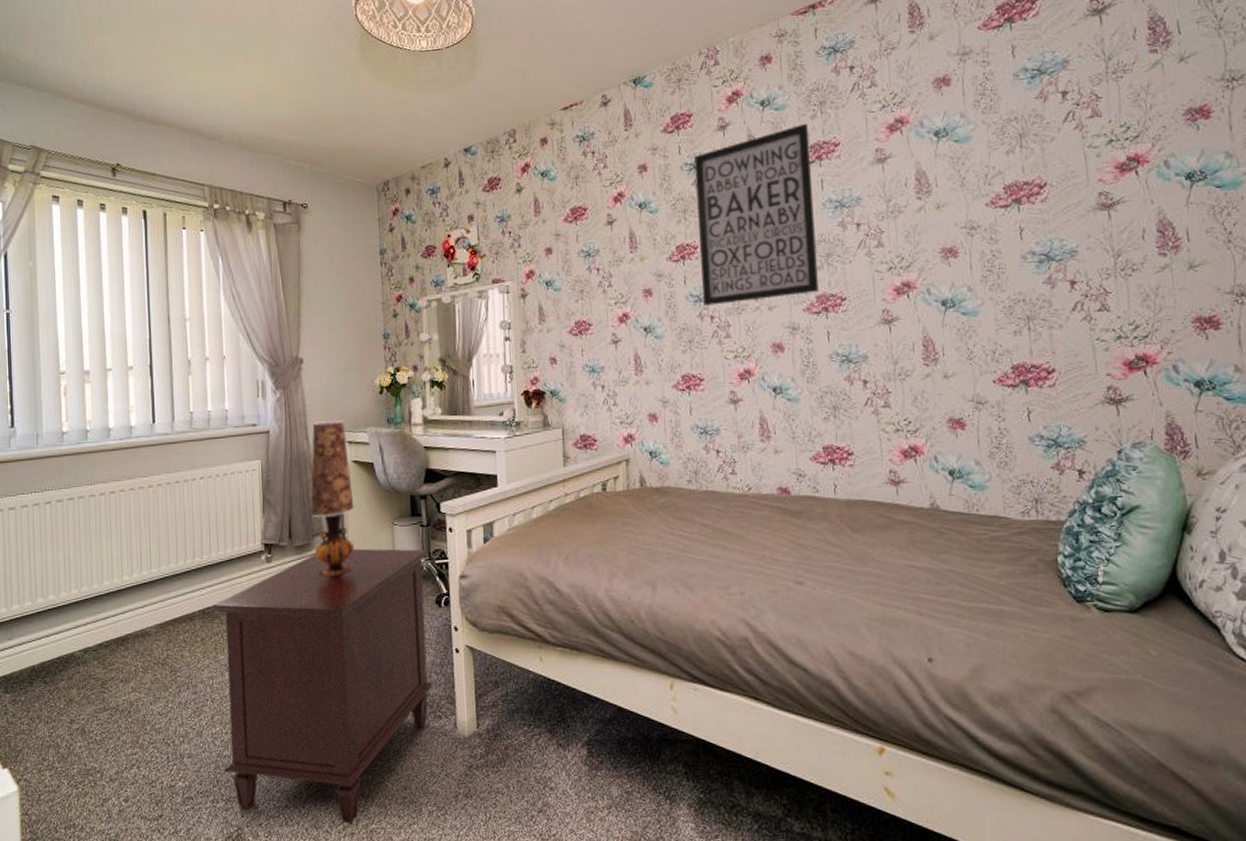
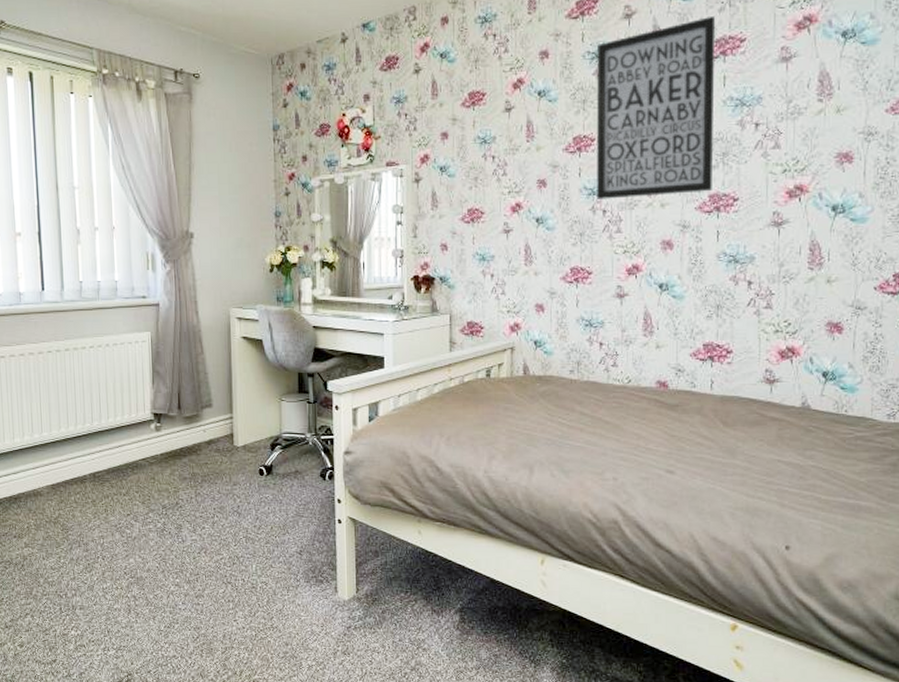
nightstand: present [213,548,433,824] -> none [104,421,316,674]
table lamp: present [310,420,355,577] -> none [200,295,243,448]

